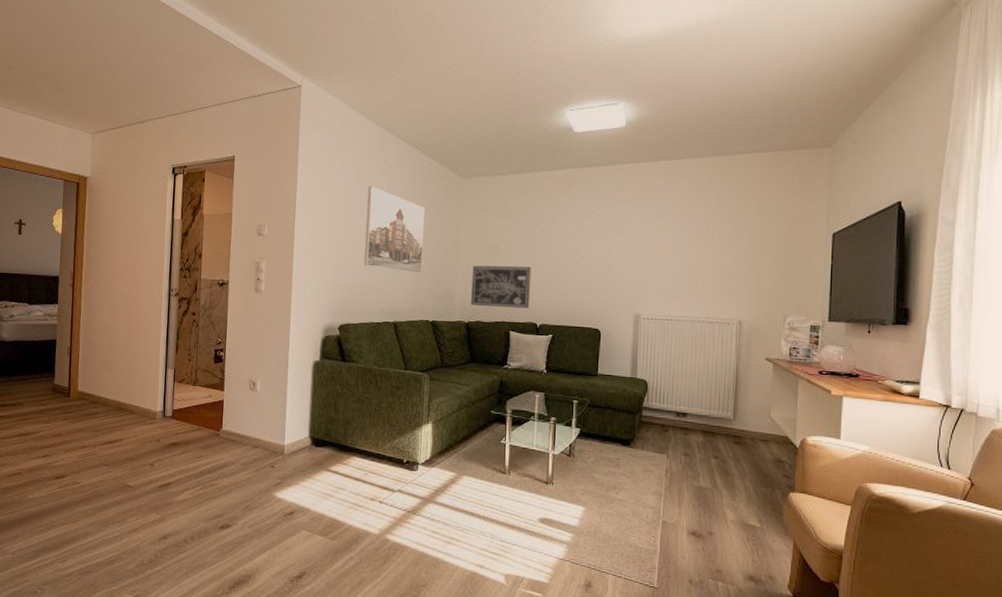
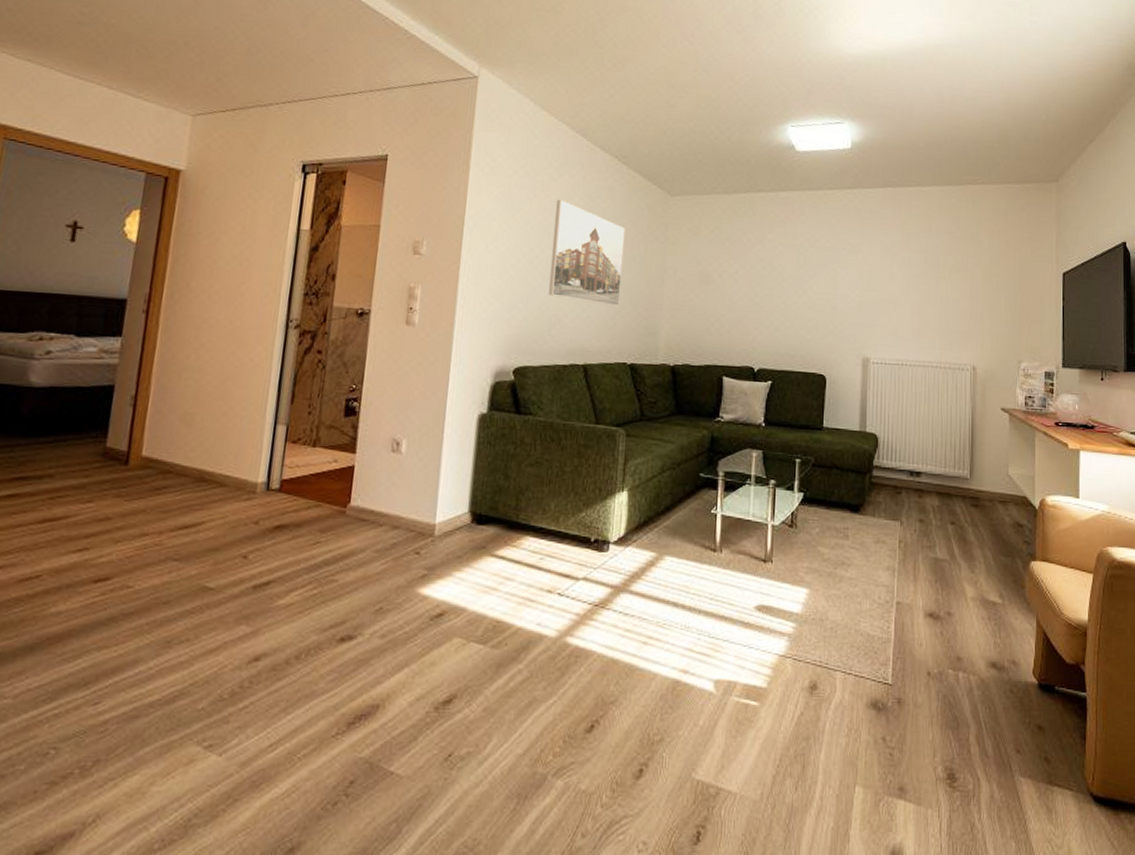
wall art: present [471,265,532,309] -> none [677,298,749,350]

